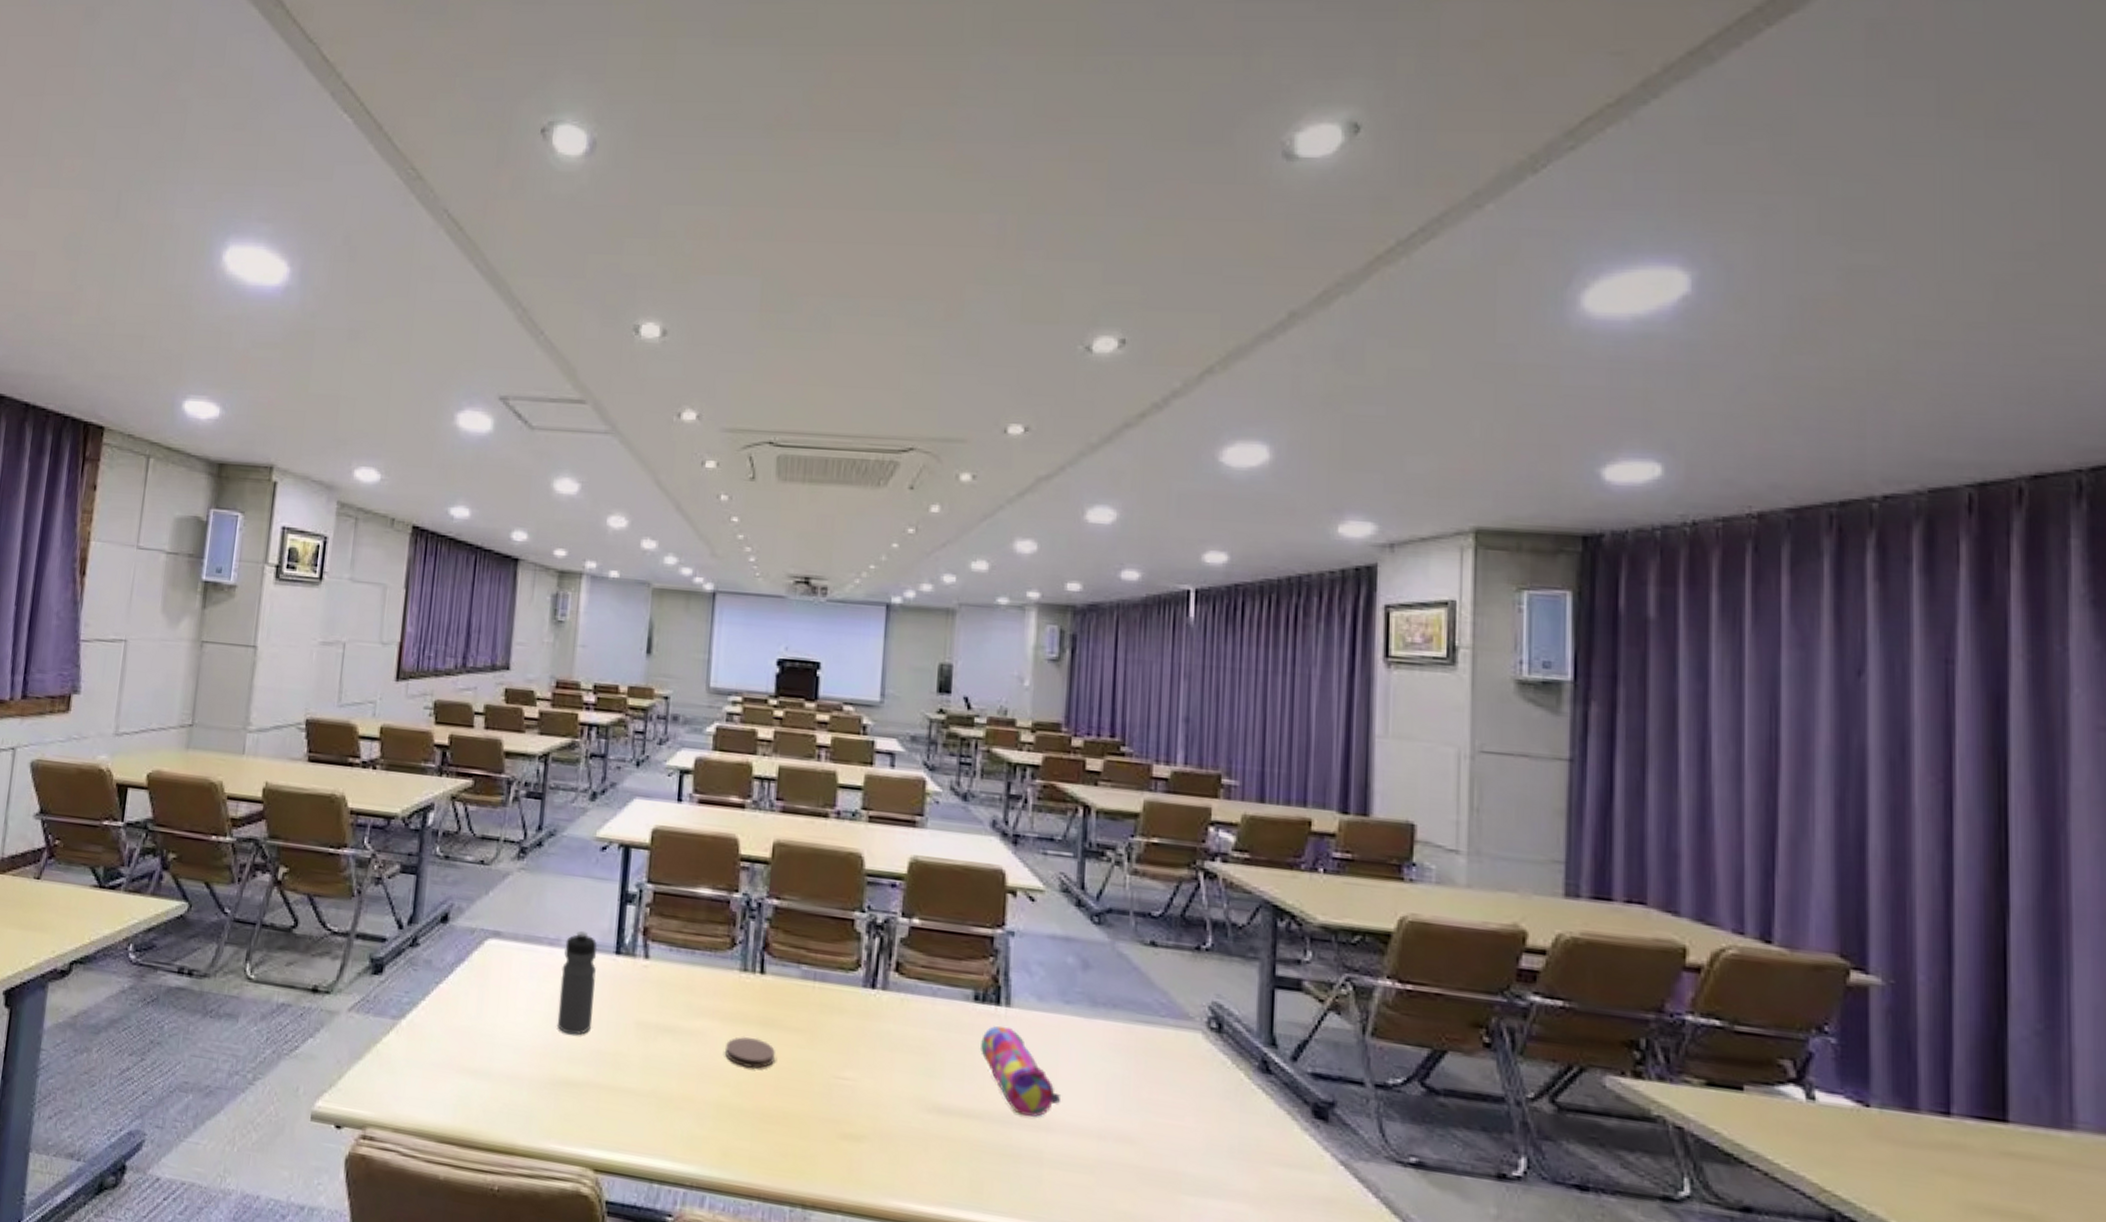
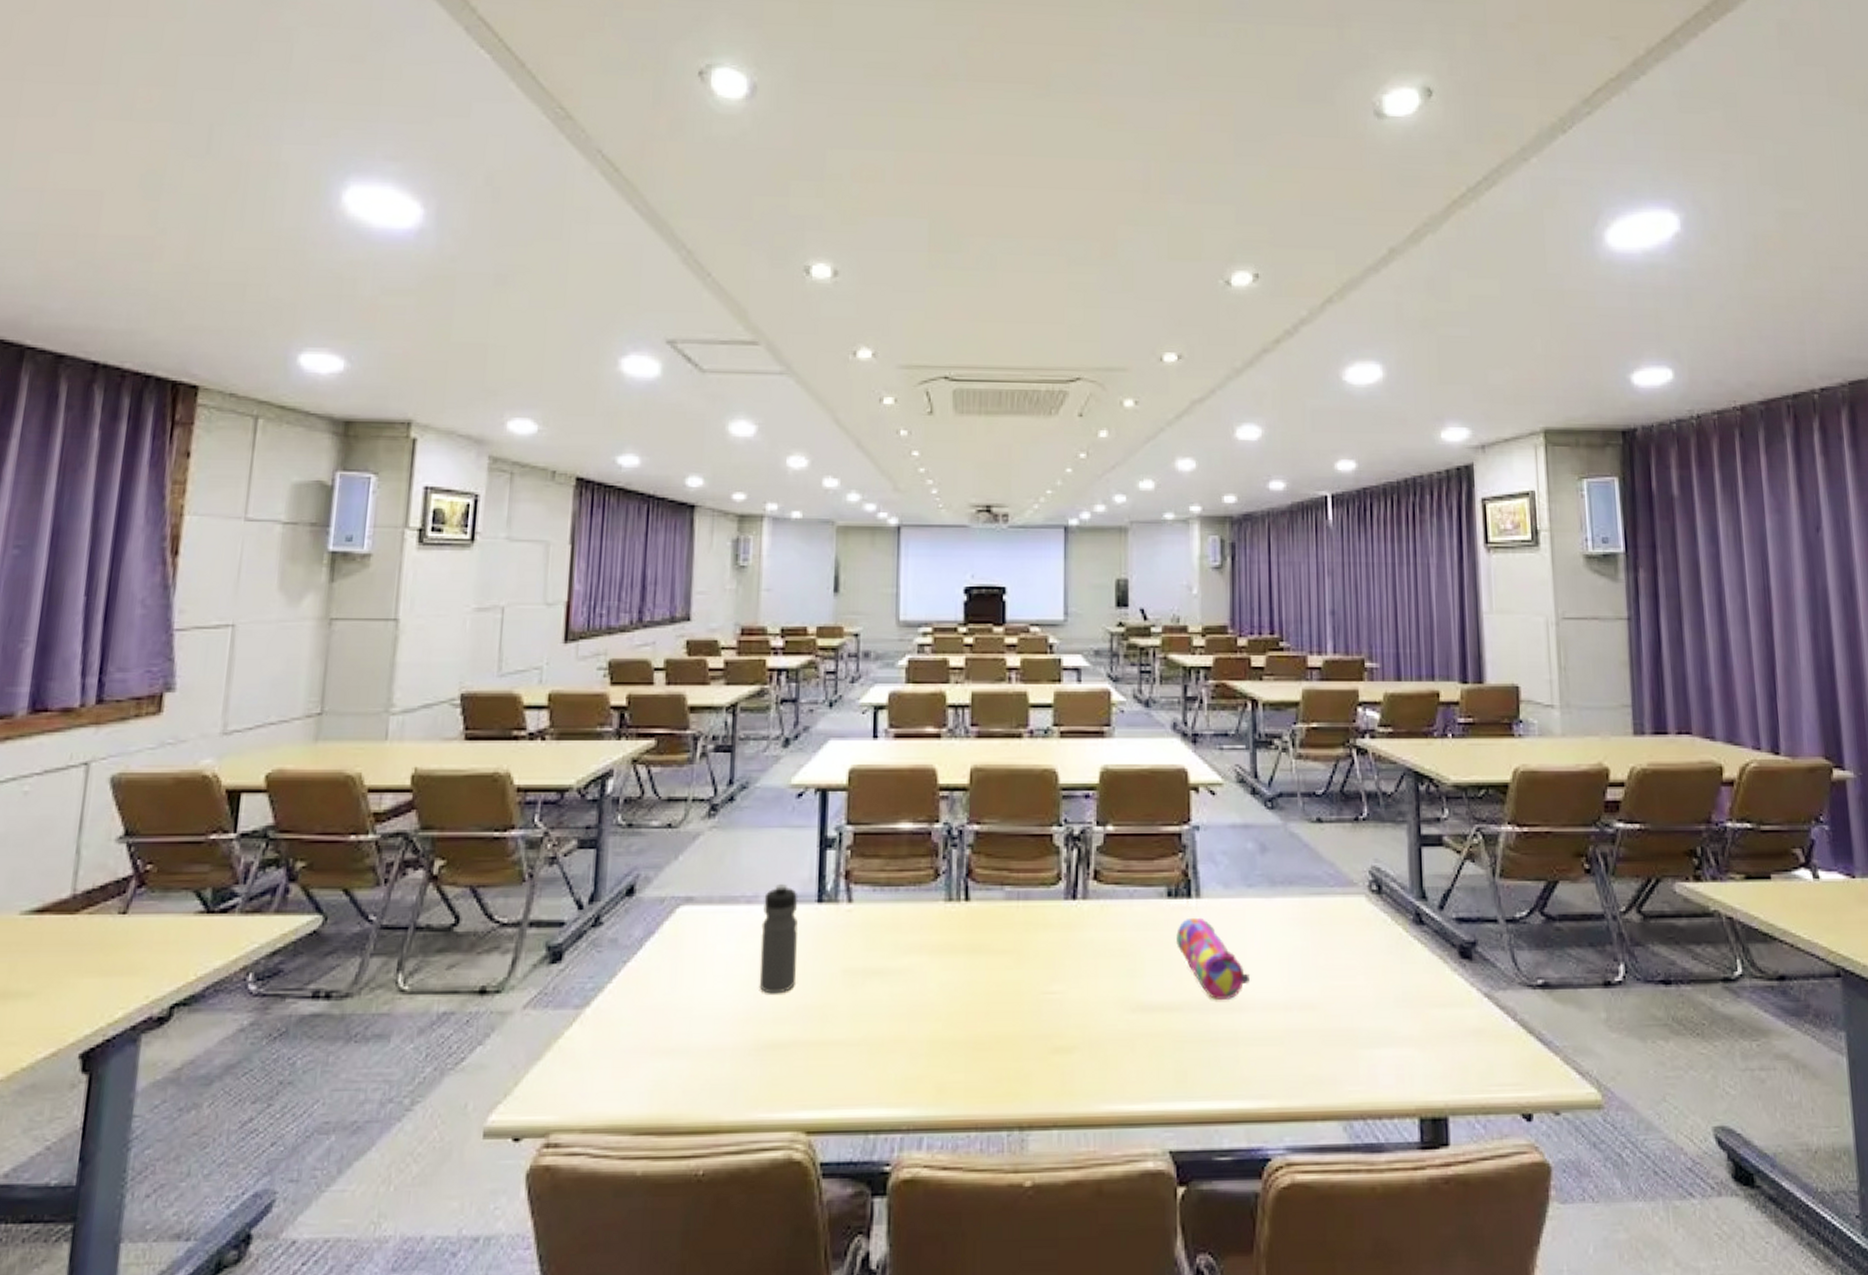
coaster: present [725,1037,775,1069] -> none [935,966,984,999]

